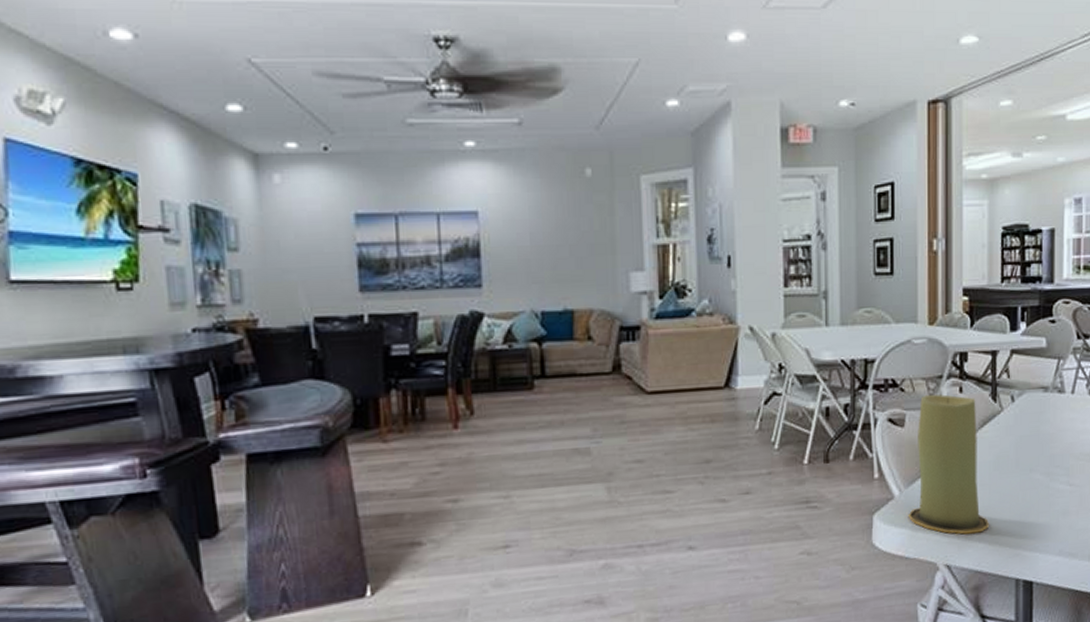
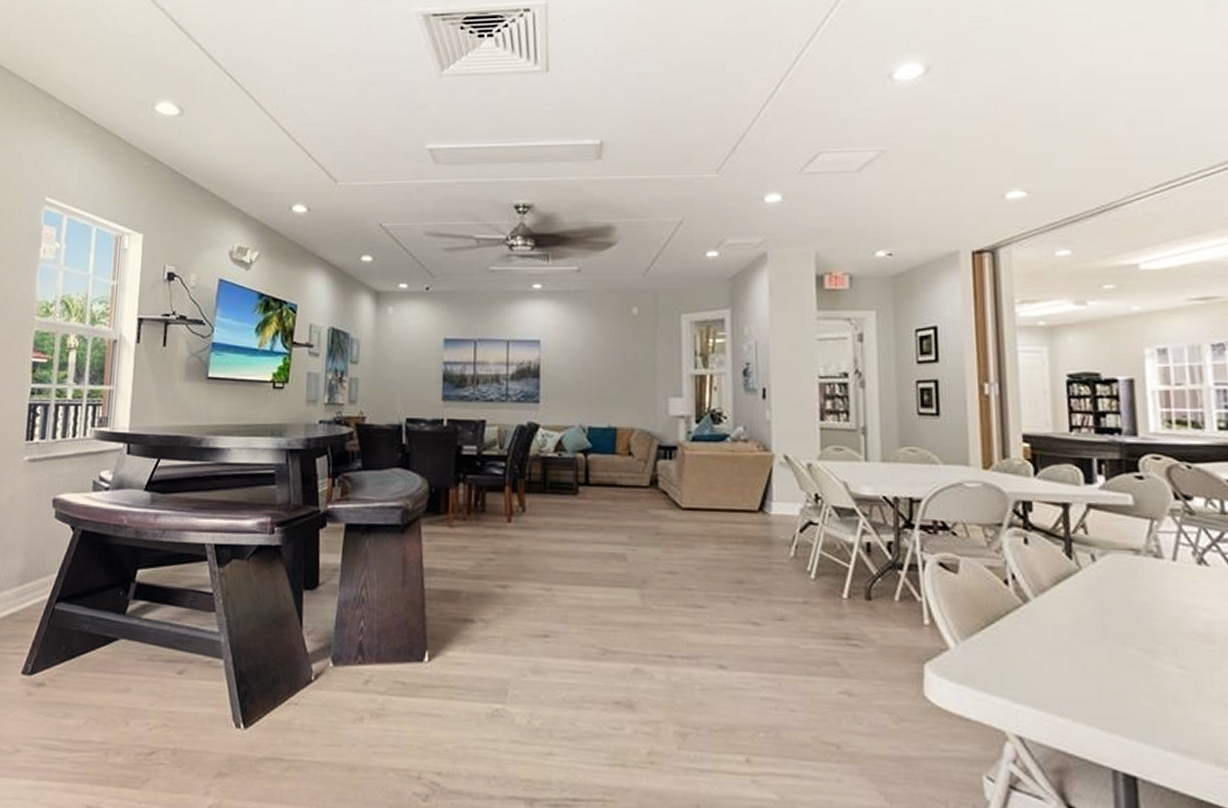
candle: present [908,394,990,534] -> none [966,541,1073,706]

